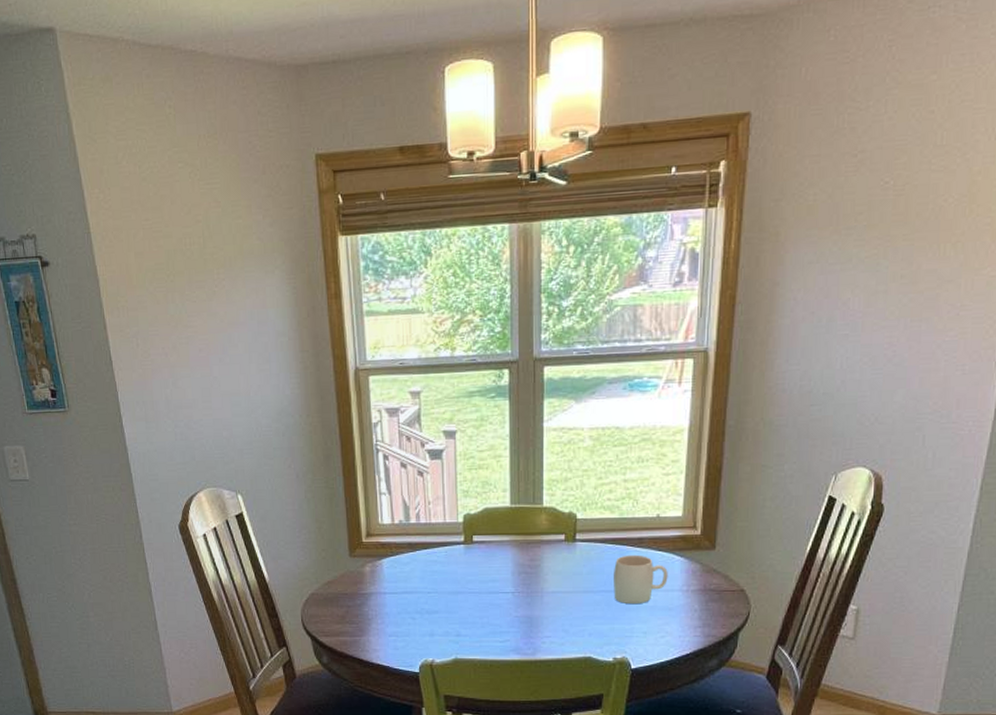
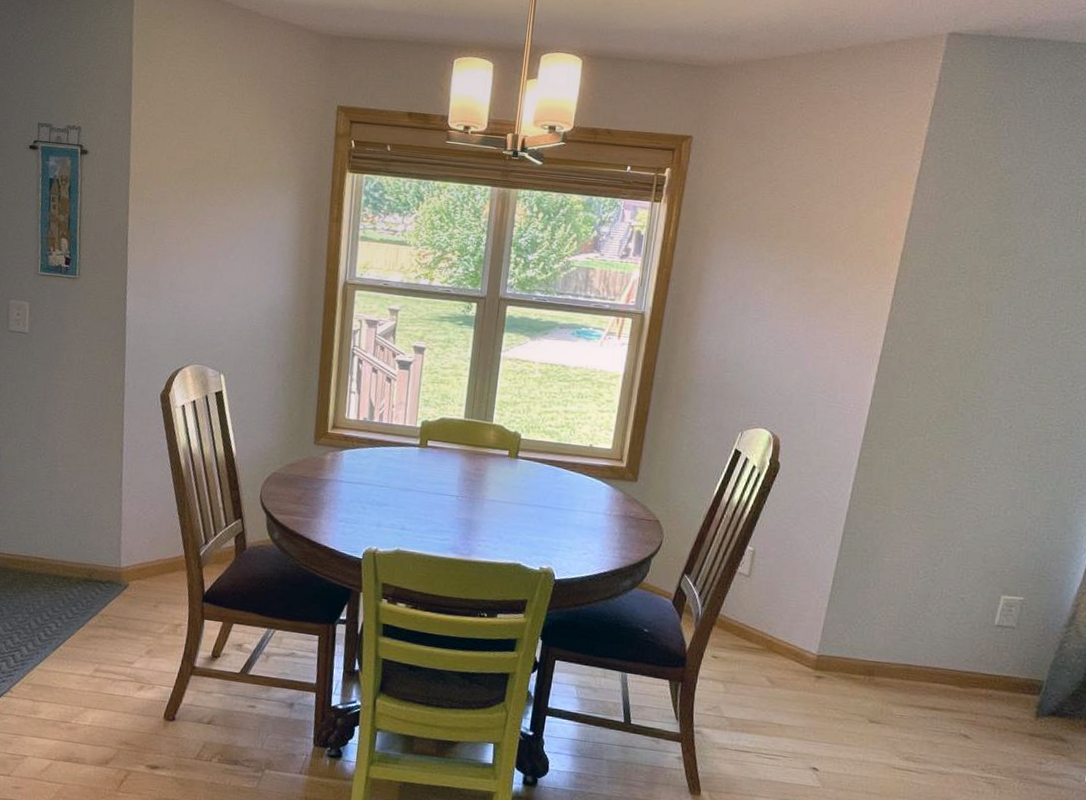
mug: present [614,554,668,605] -> none [546,476,595,522]

